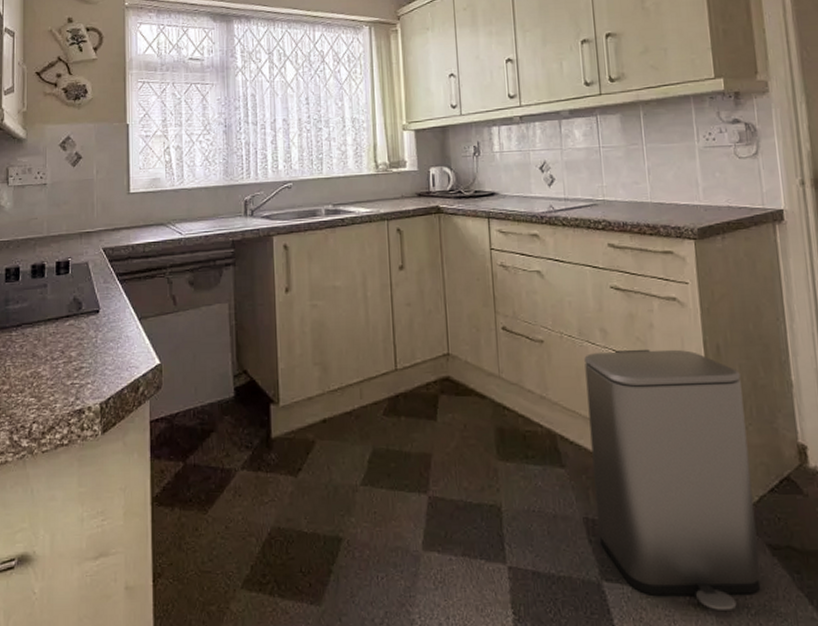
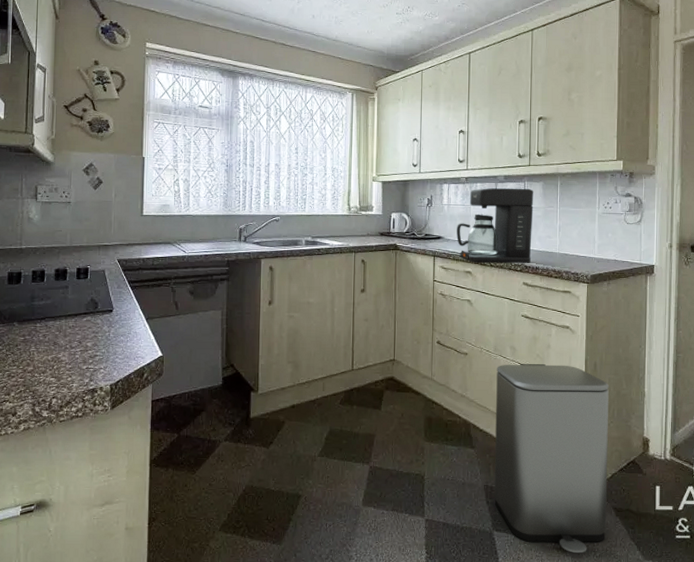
coffee maker: none [514,123,616,223] -> present [457,187,534,264]

